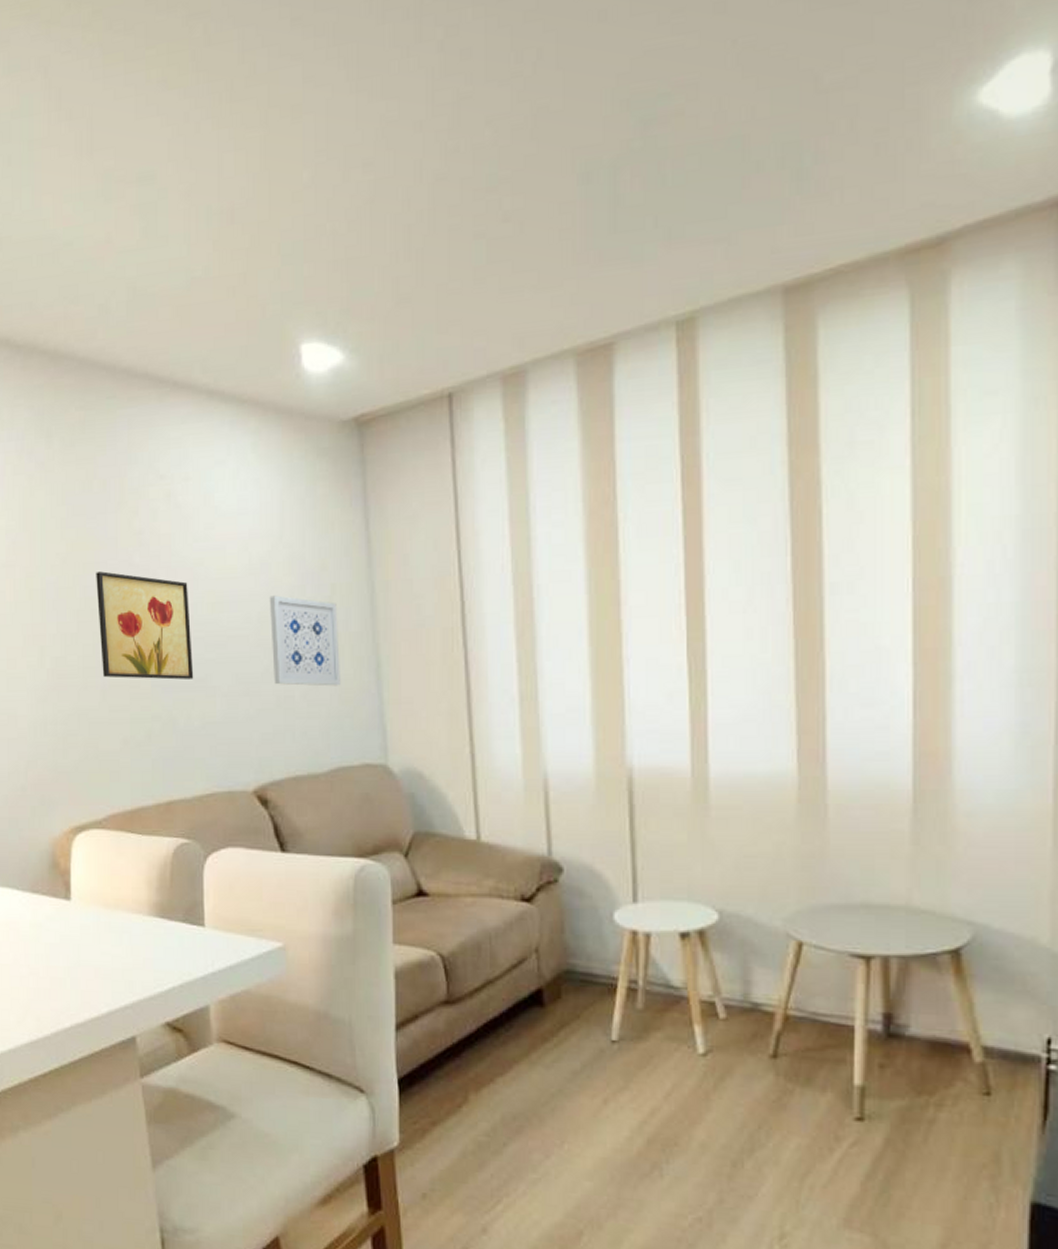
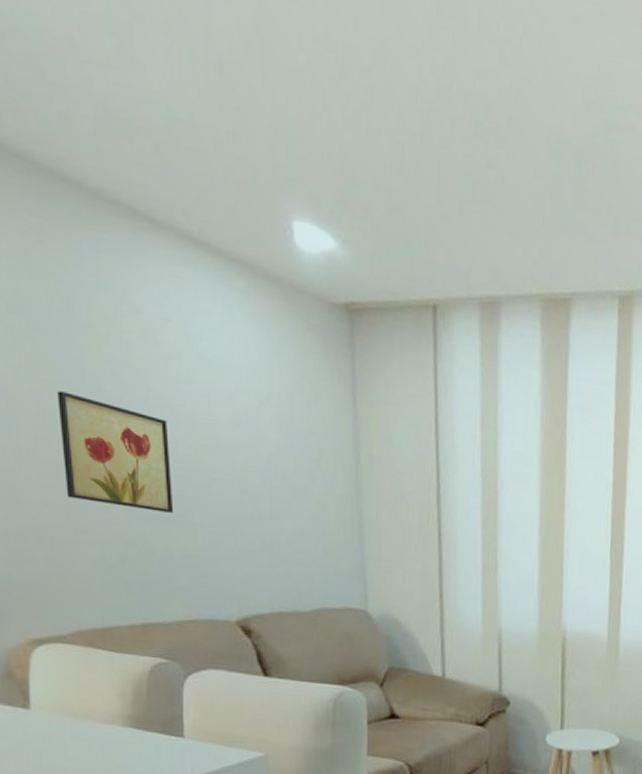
wall art: present [269,595,340,686] -> none [255,448,325,539]

